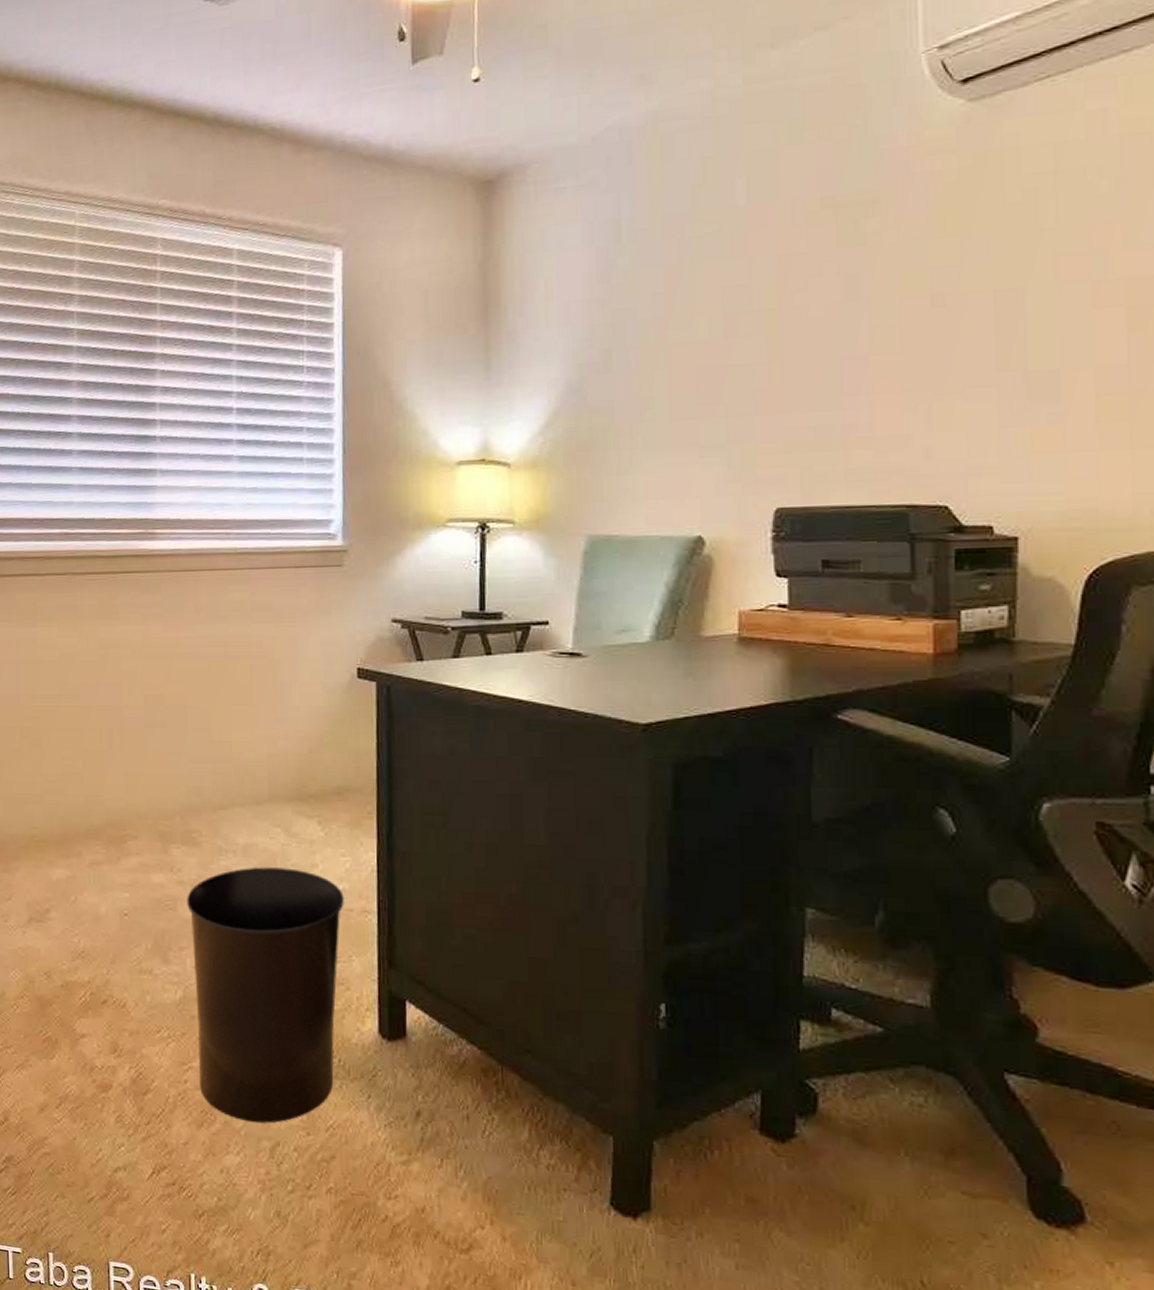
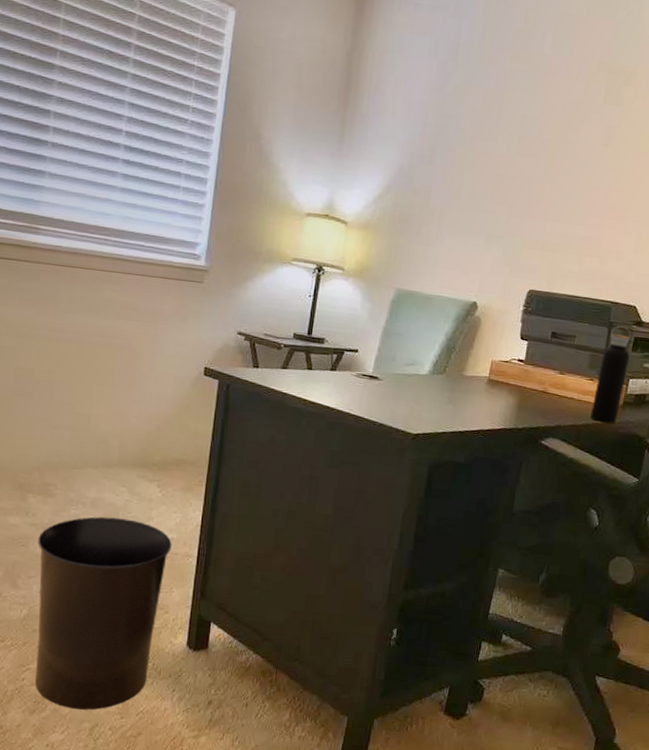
water bottle: none [907,537,955,678] -> present [590,326,631,424]

